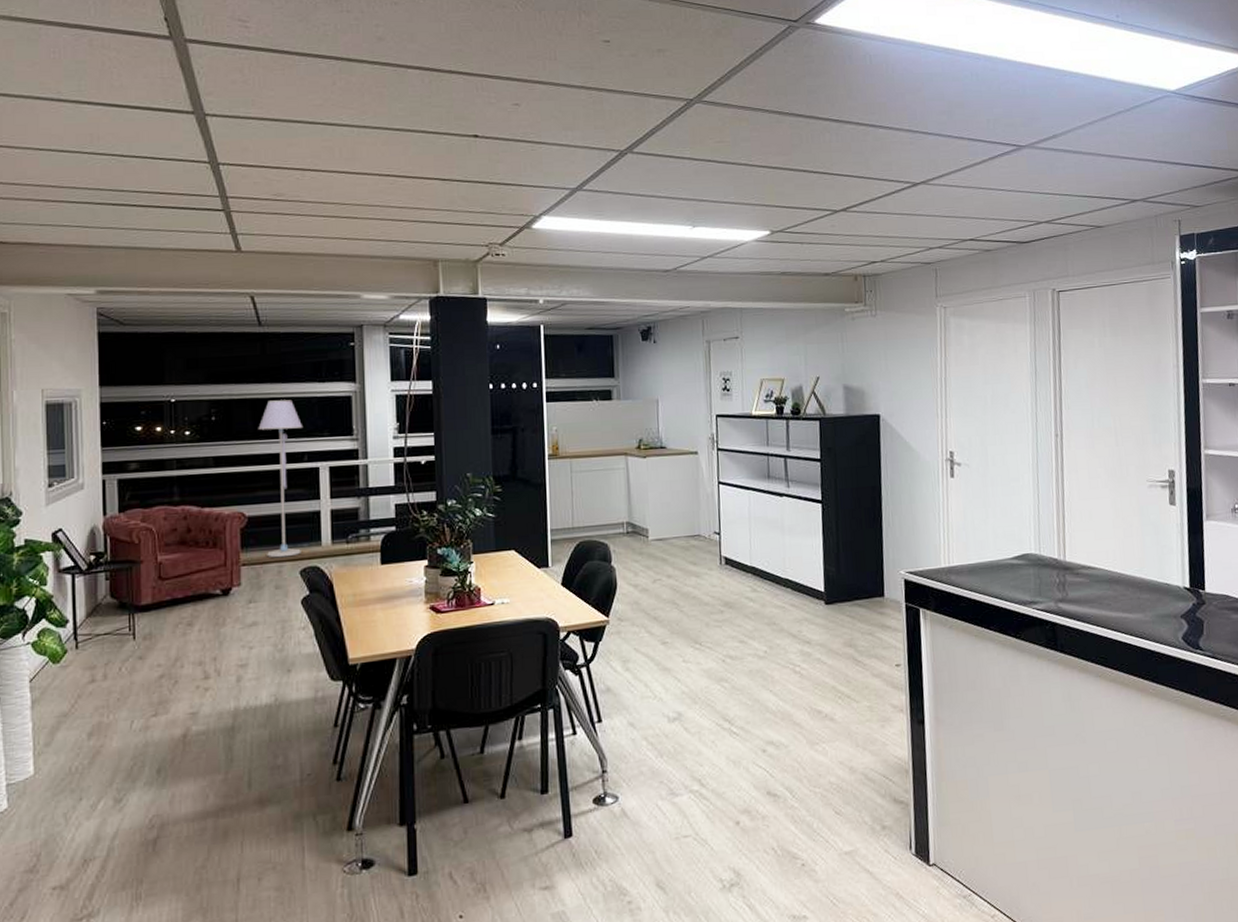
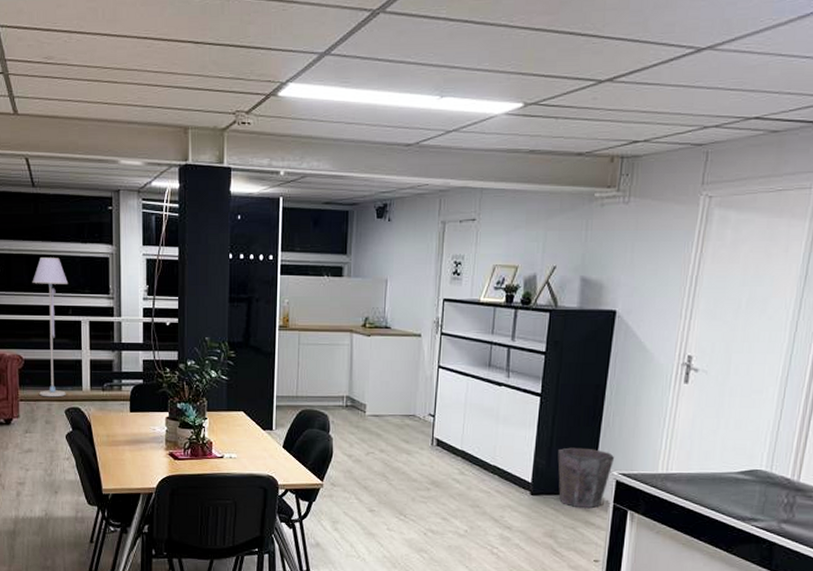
waste bin: none [846,550,899,612] -> present [557,447,614,509]

